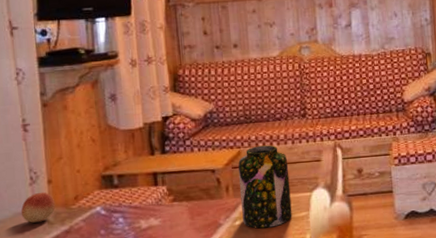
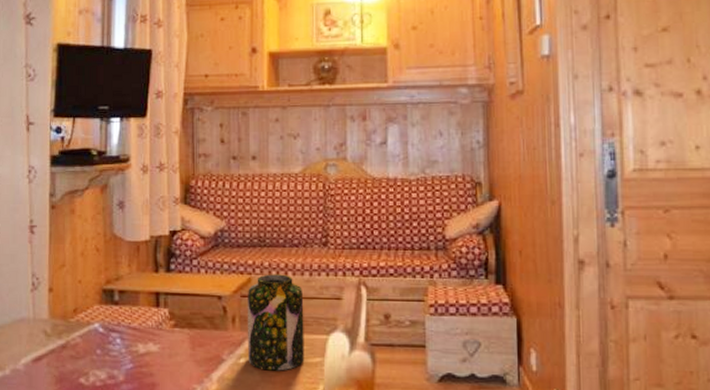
fruit: present [21,192,56,223] -> none [20,300,54,333]

